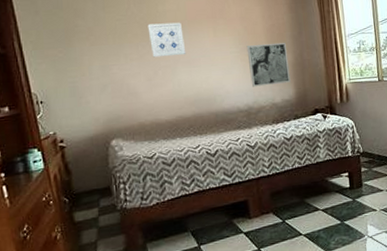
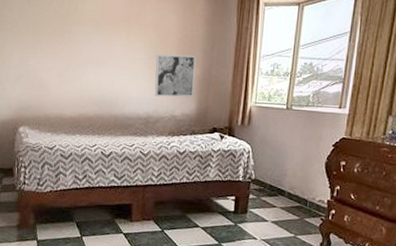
wall art: present [147,22,186,58] -> none [65,21,98,56]

